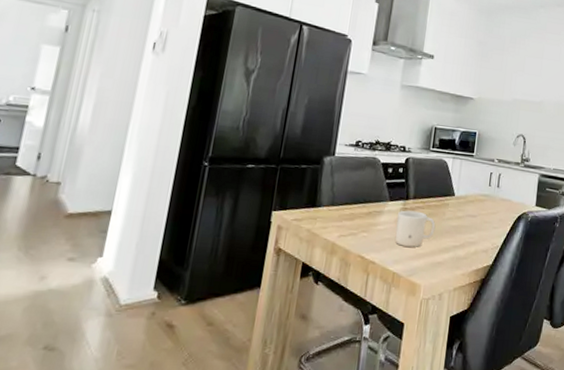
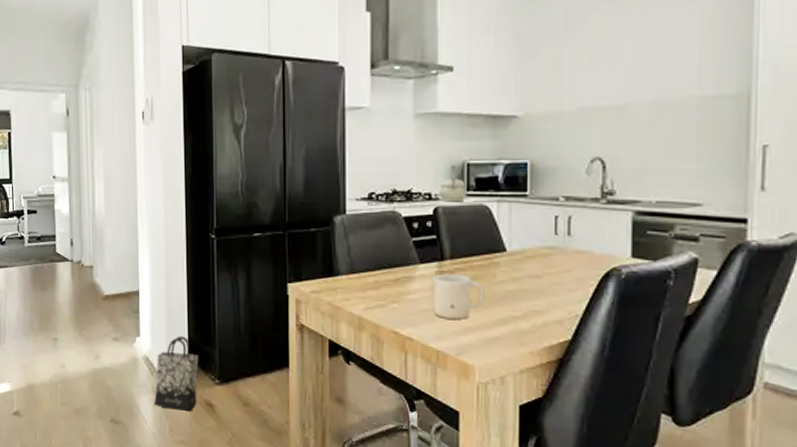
shopping bag: none [104,256,168,333] -> present [154,335,199,411]
kettle: none [412,127,433,156] -> present [439,164,467,202]

